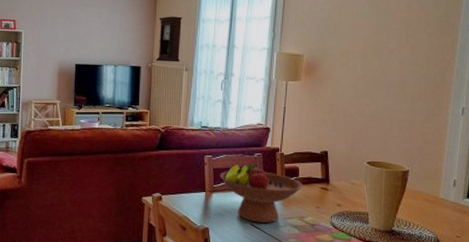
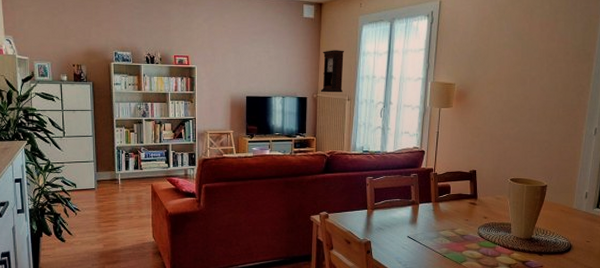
fruit bowl: present [220,164,303,223] -> none [380,183,454,235]

